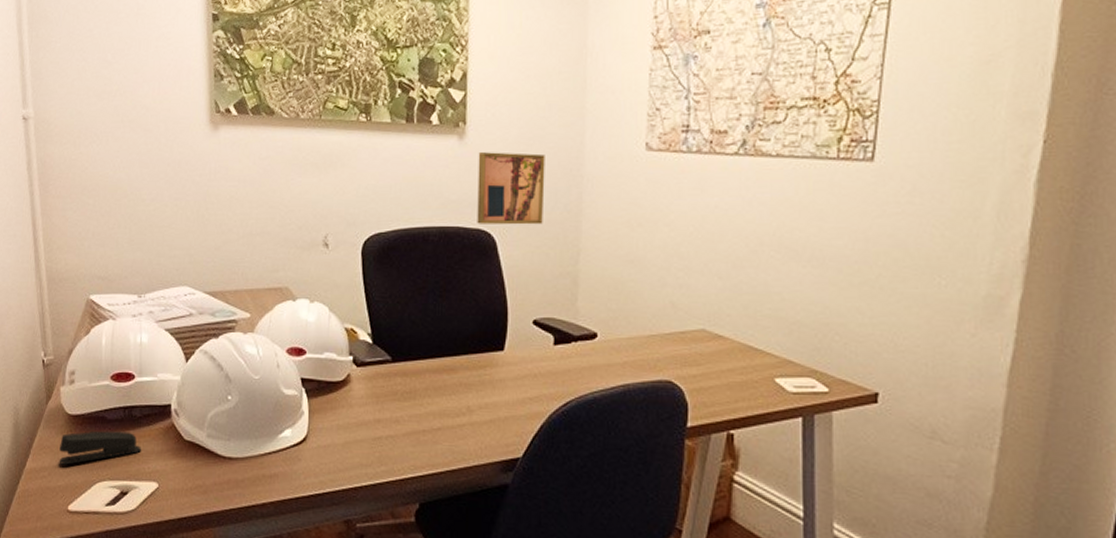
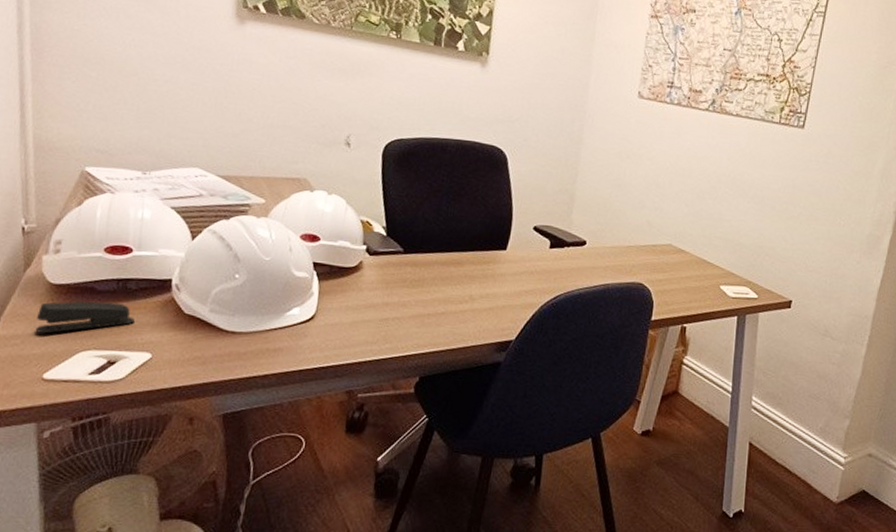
wall art: present [477,152,545,225] -> none [491,80,556,148]

